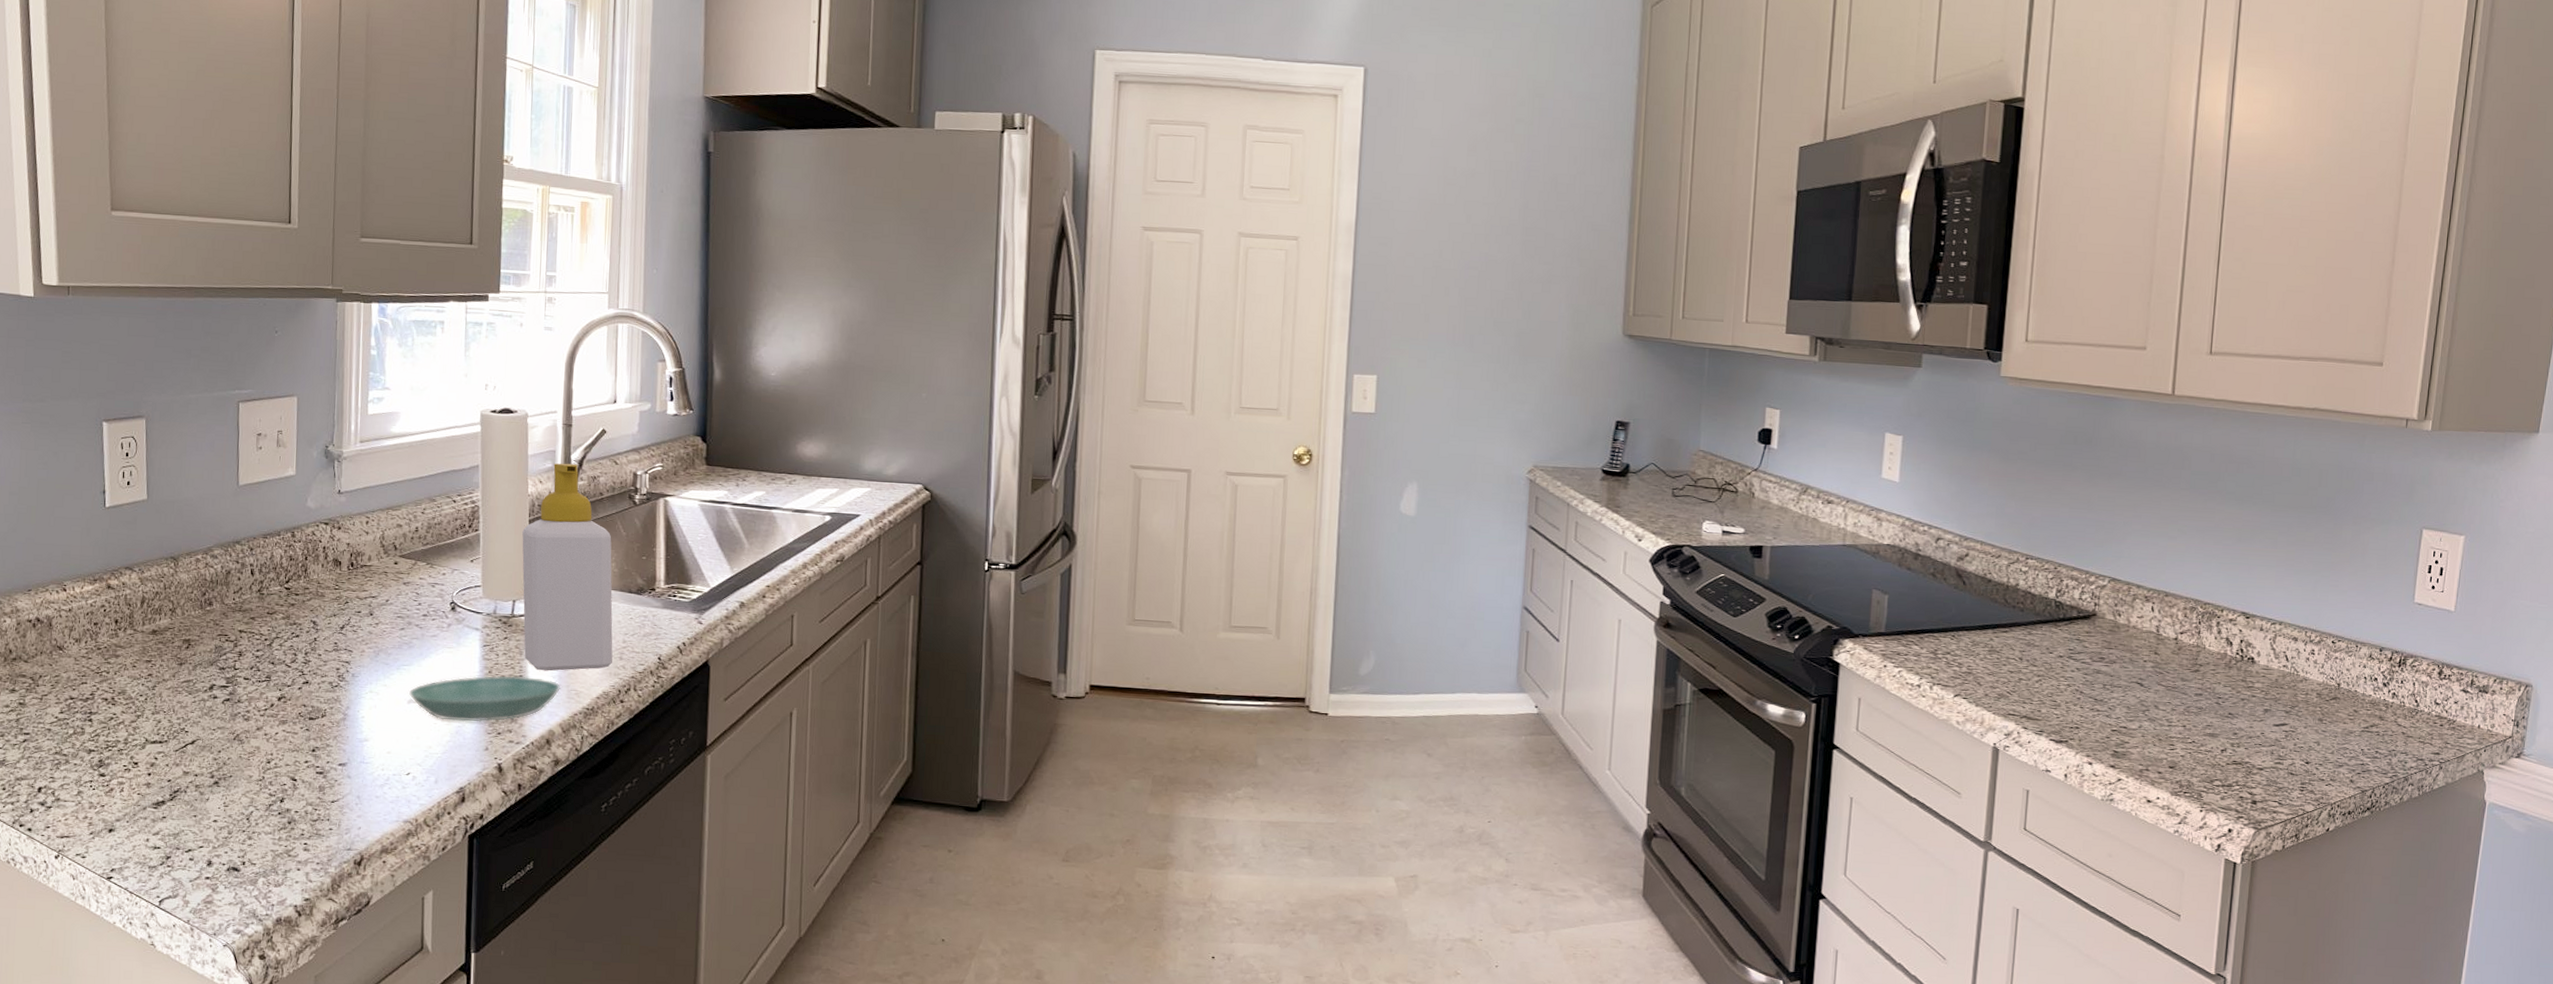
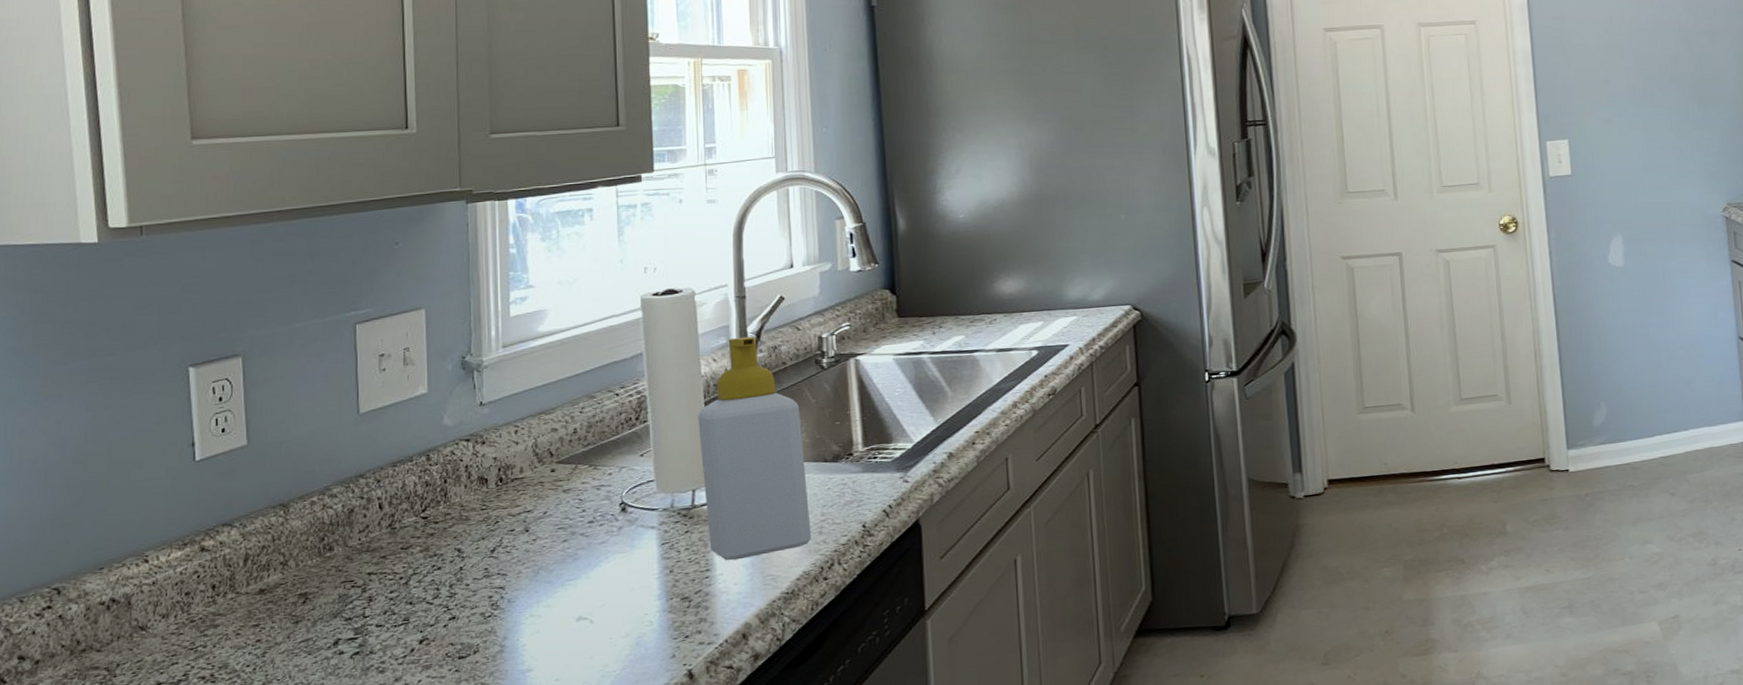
saucer: present [409,675,561,722] -> none [578,568,755,633]

